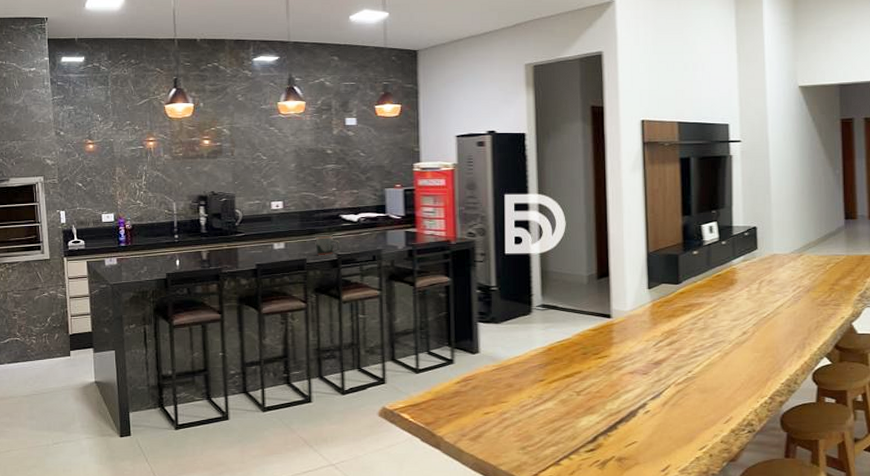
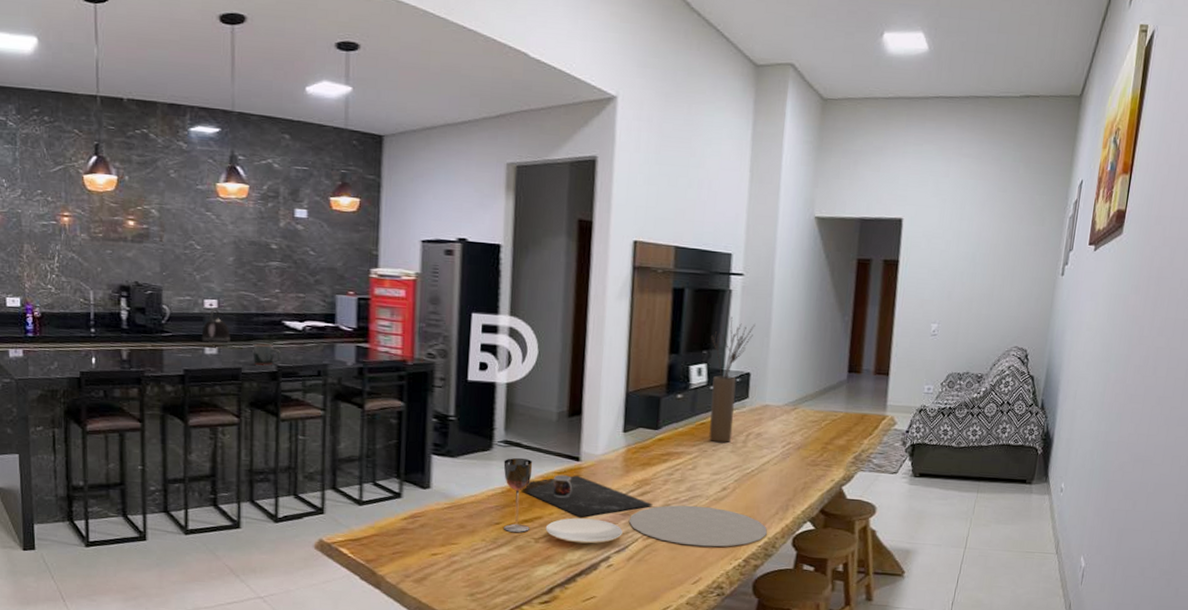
kettle: none [270,208,295,239] -> present [201,307,230,343]
wineglass: none [543,319,571,387] -> present [503,457,533,532]
place setting: none [560,331,681,369] -> present [520,475,653,517]
plate: none [585,370,656,393] -> present [545,518,623,544]
placemat: none [660,350,788,388] -> present [628,505,767,548]
vase: none [718,178,757,292] -> present [709,316,756,443]

